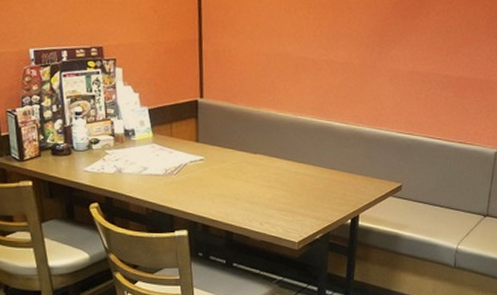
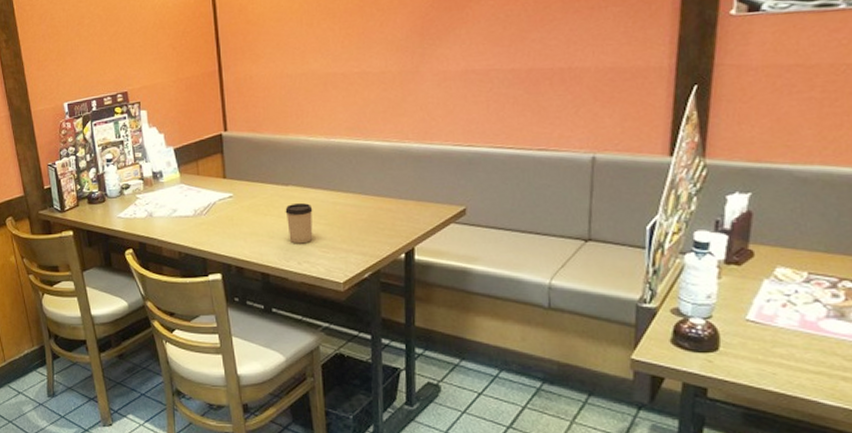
cup: none [252,171,277,207] -> present [285,203,313,244]

